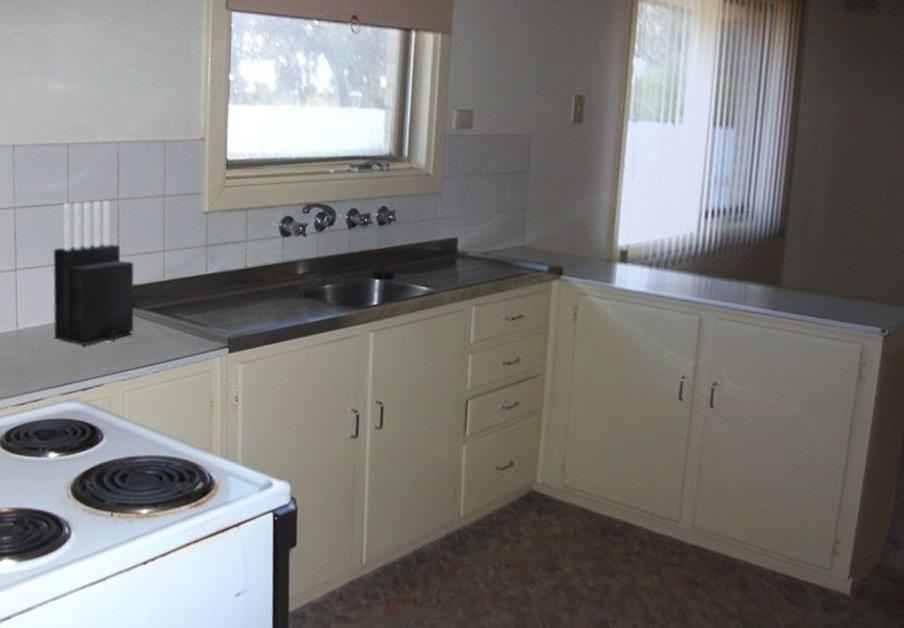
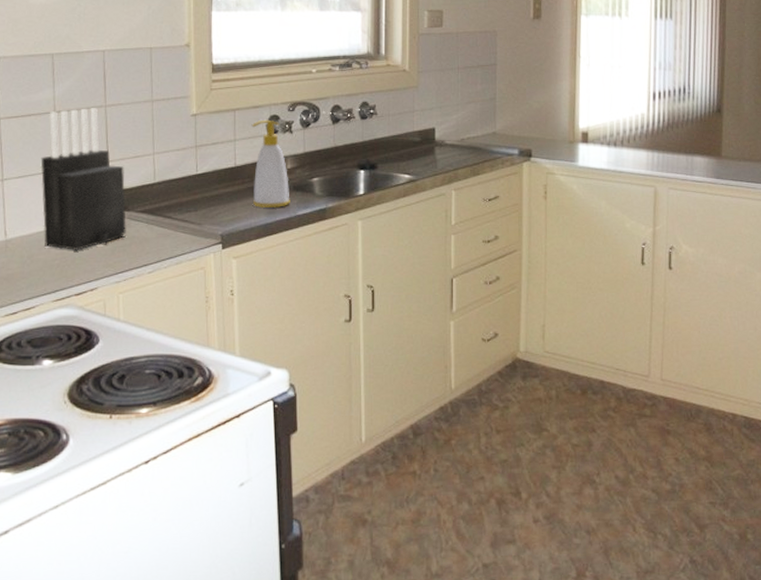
soap bottle: none [261,220,300,314] -> present [251,119,290,207]

